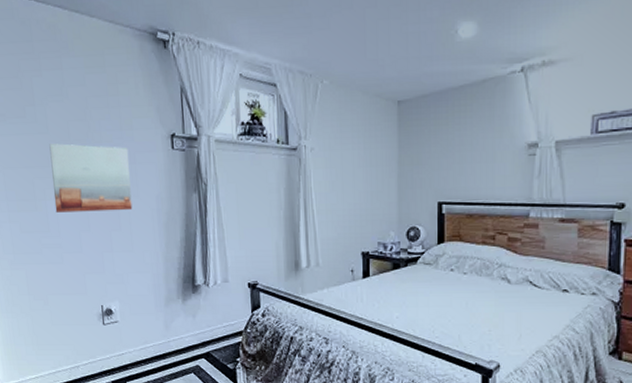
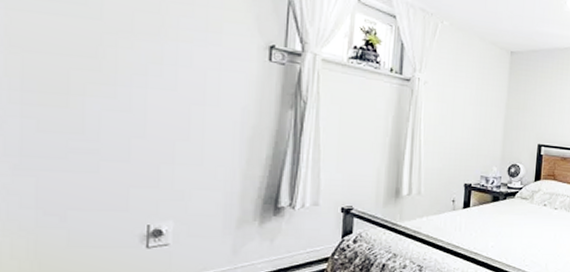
wall art: present [49,143,133,213] -> none [97,32,213,120]

